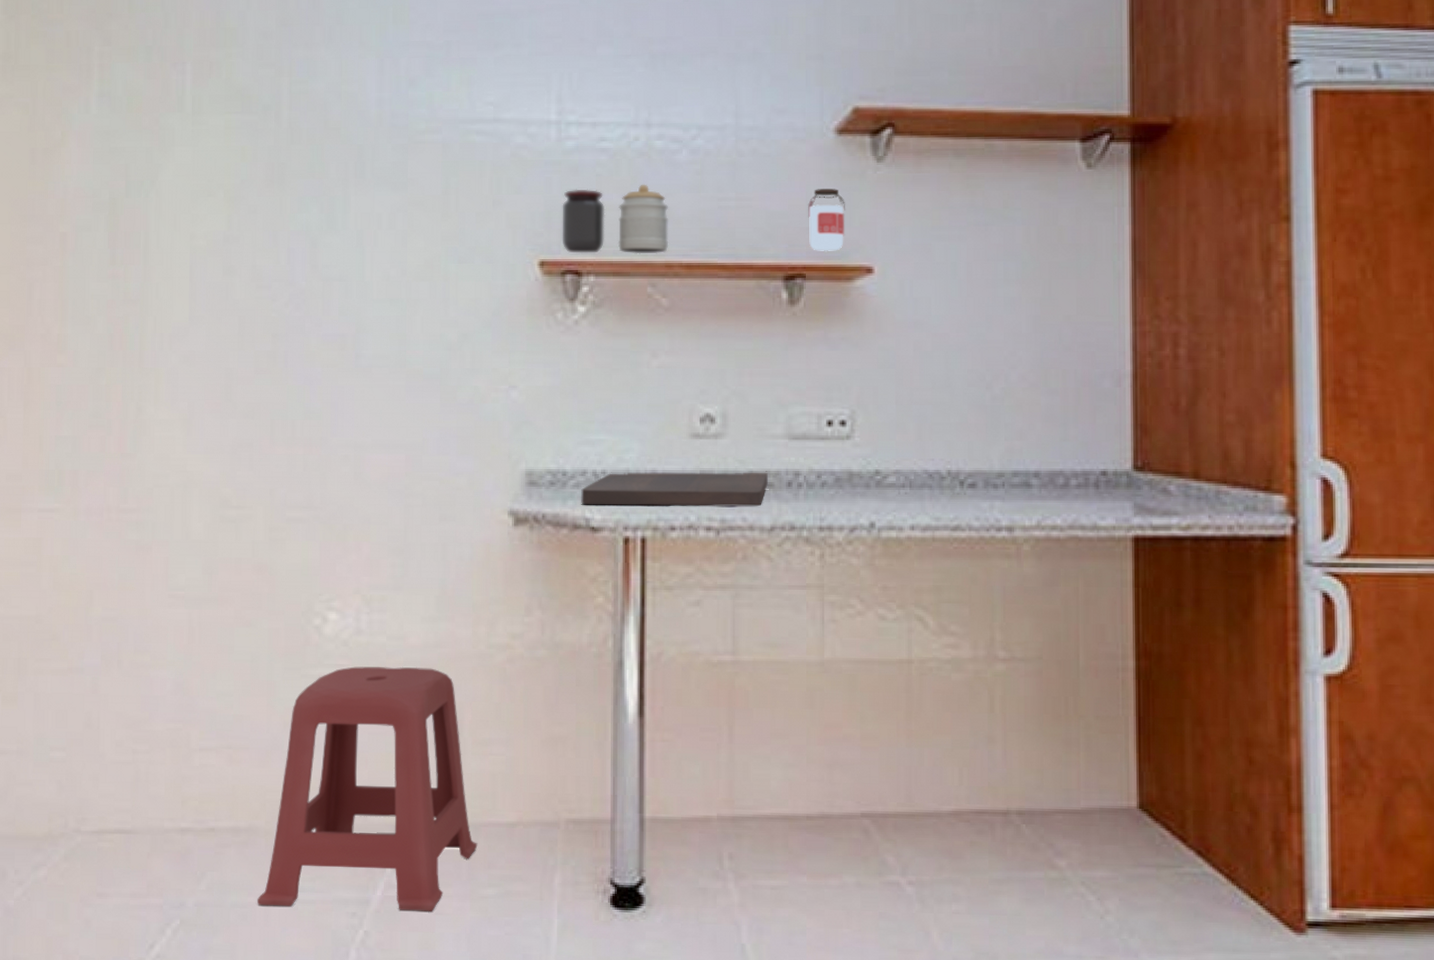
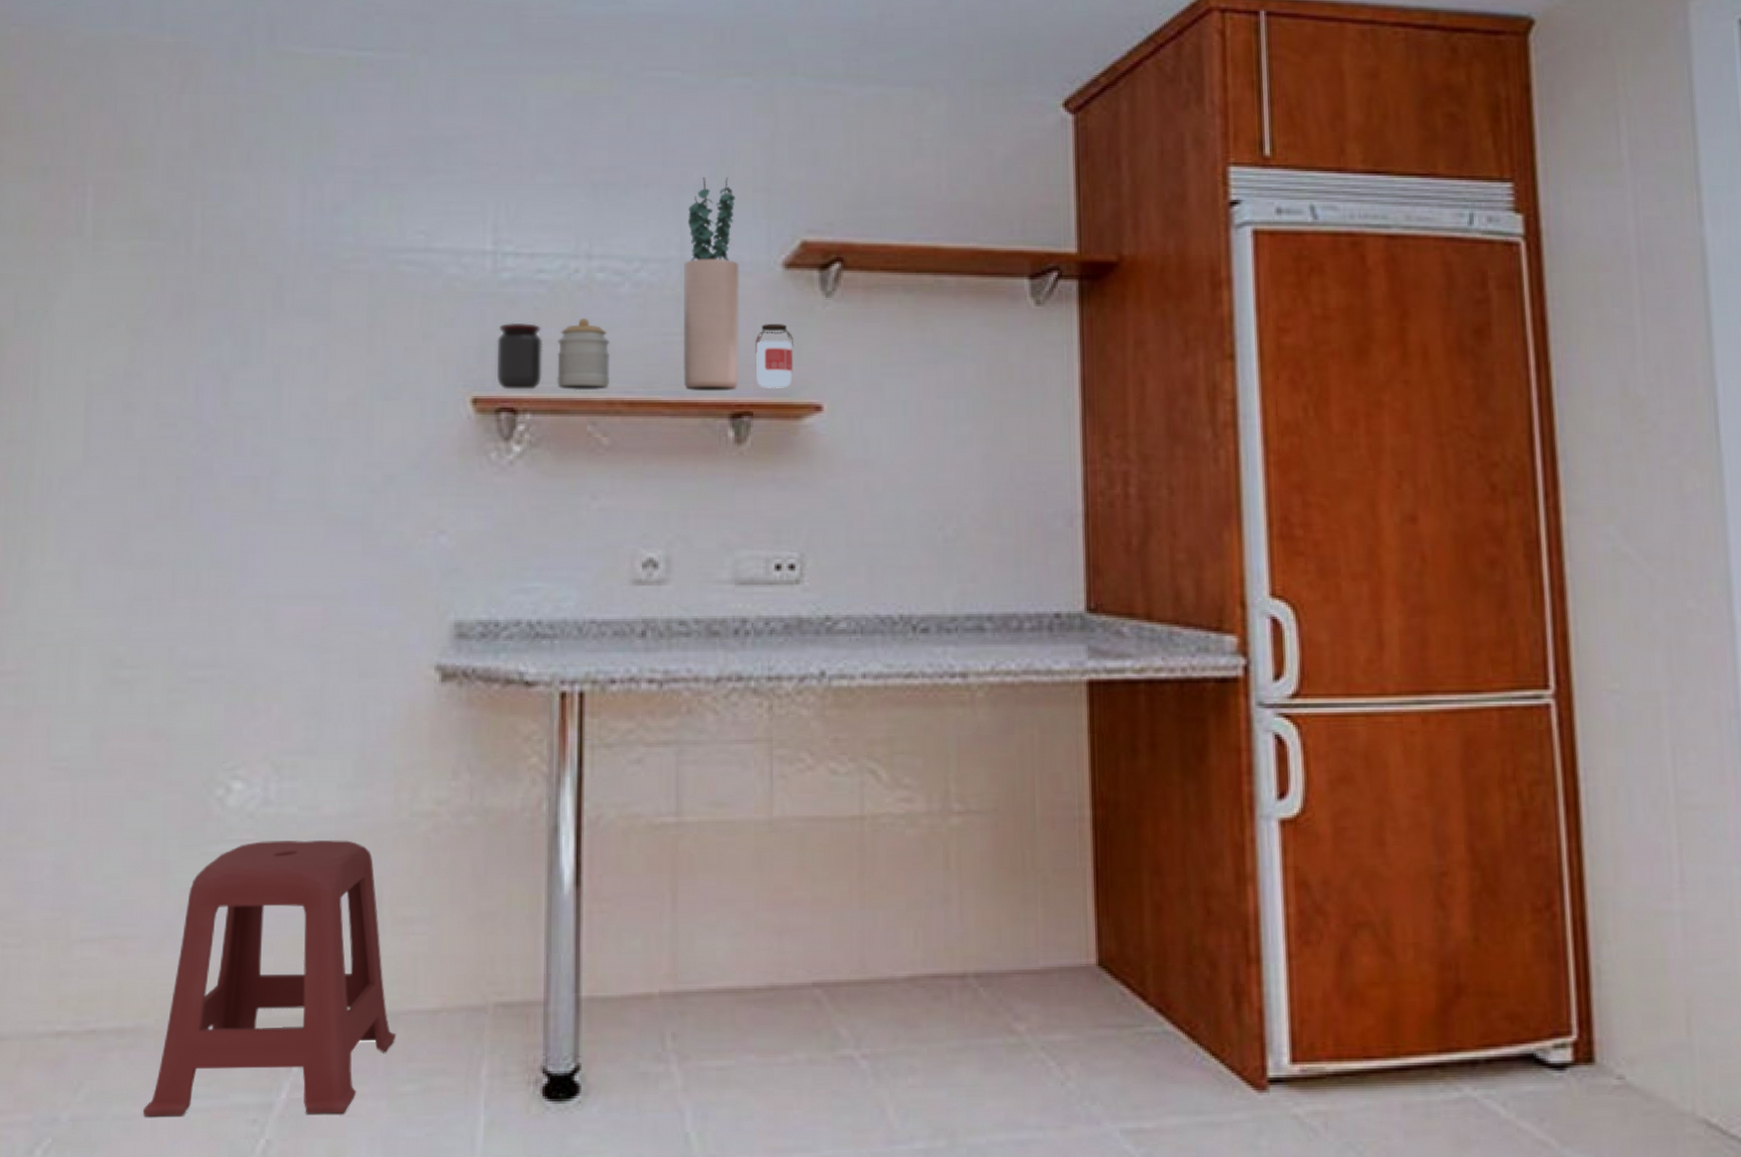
cutting board: present [581,471,768,507] -> none [514,618,714,658]
vase: none [738,45,793,255] -> present [682,177,740,392]

